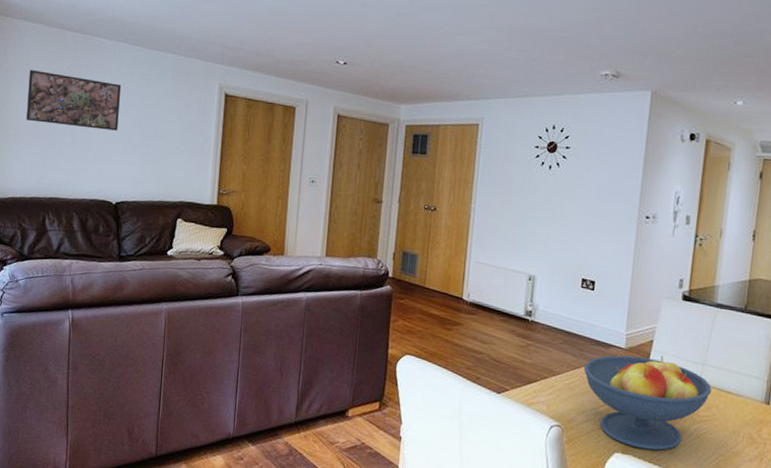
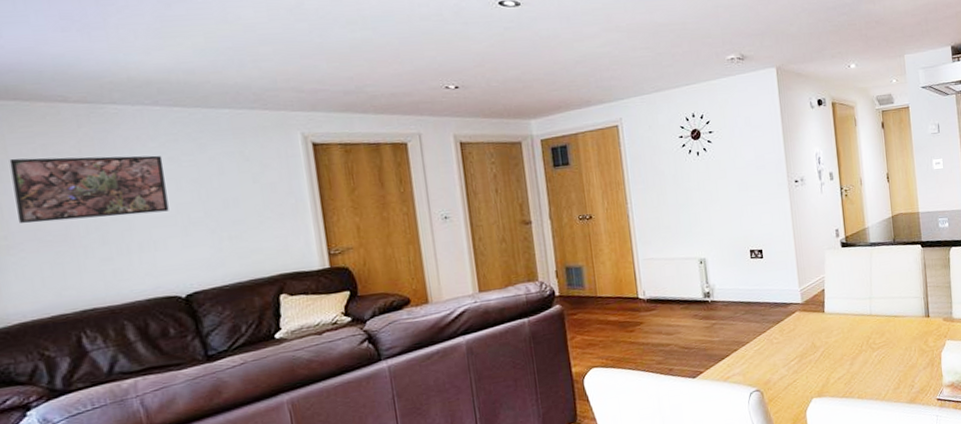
fruit bowl: present [583,355,712,451] -> none [768,300,882,389]

